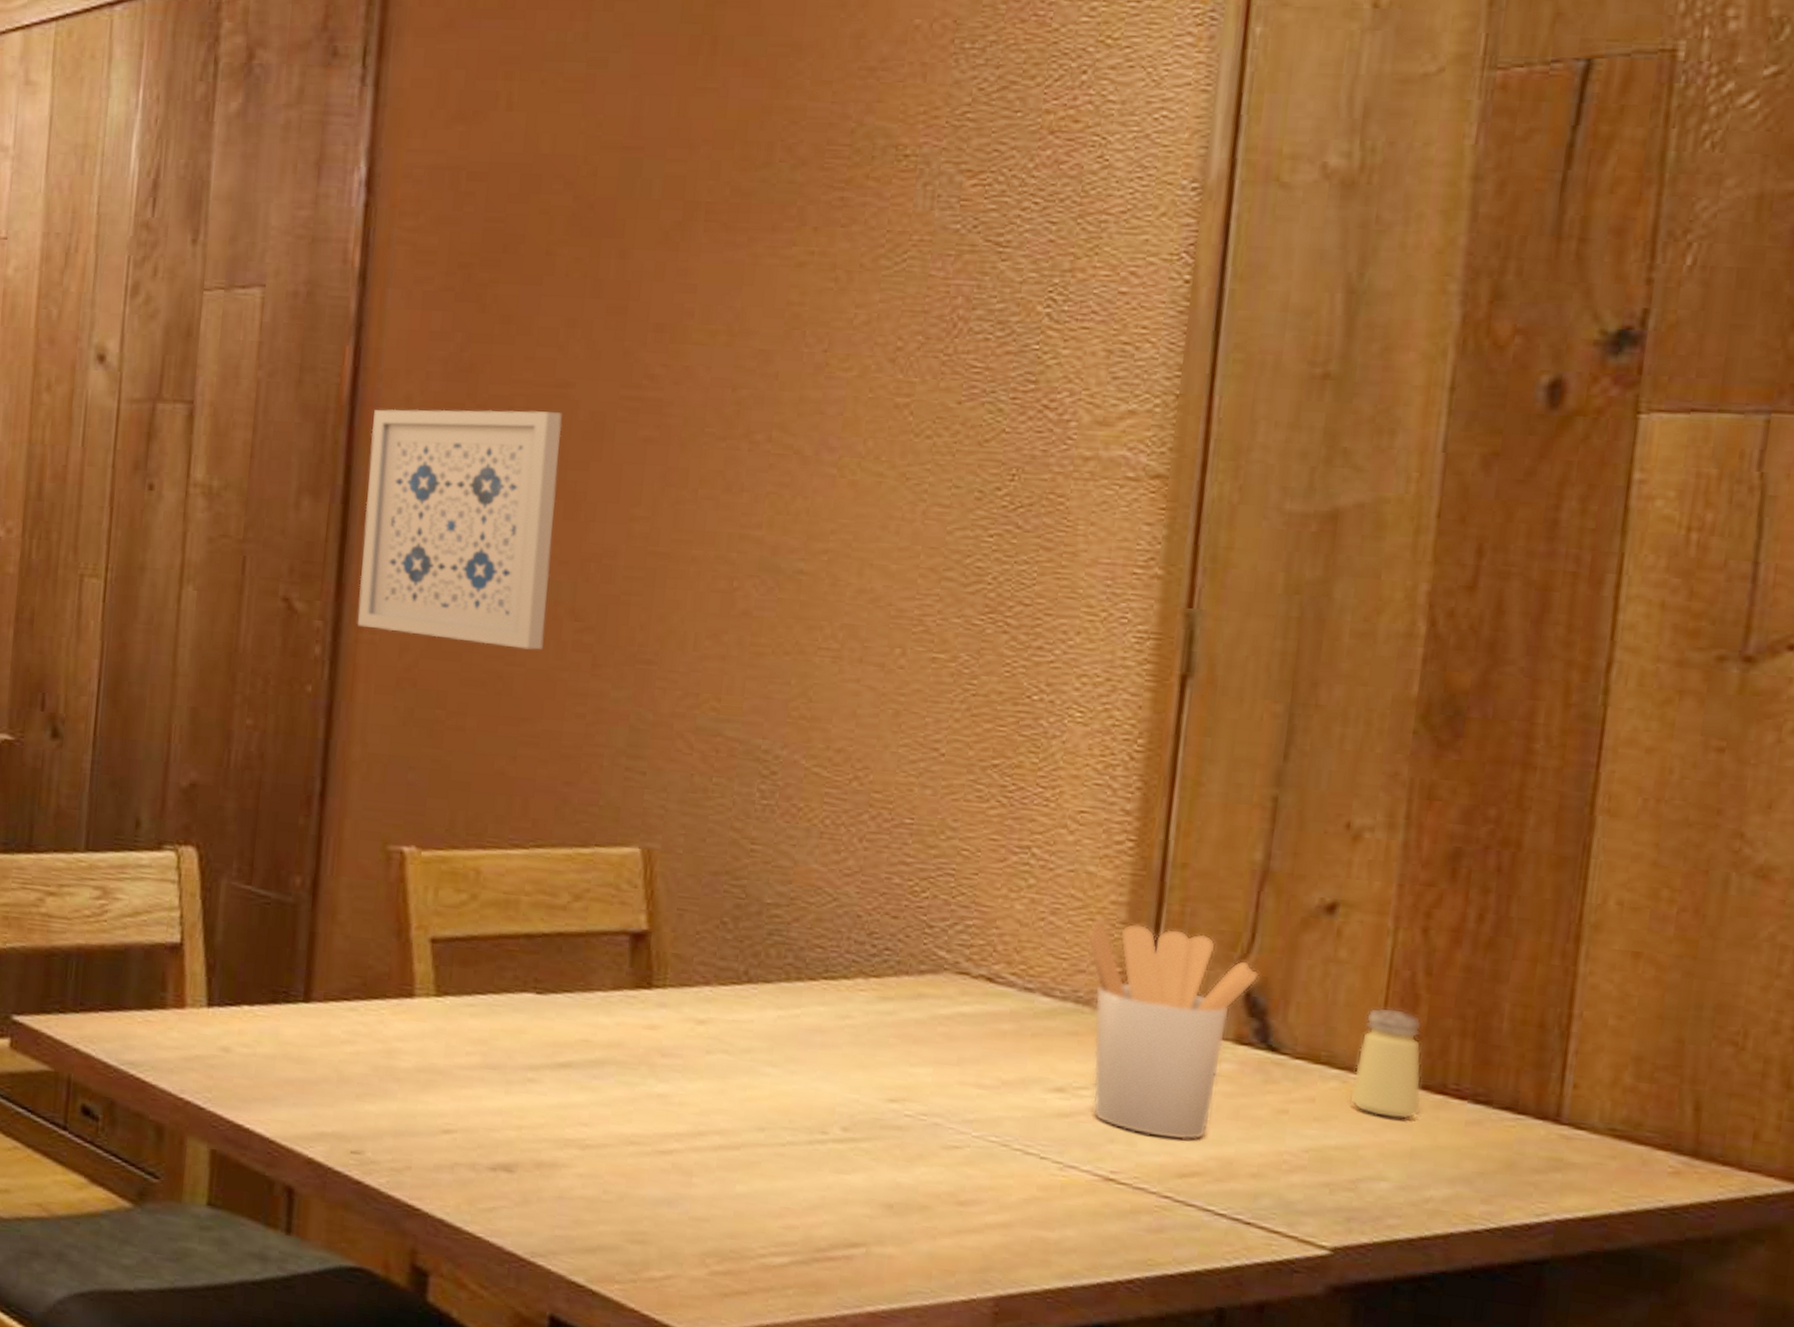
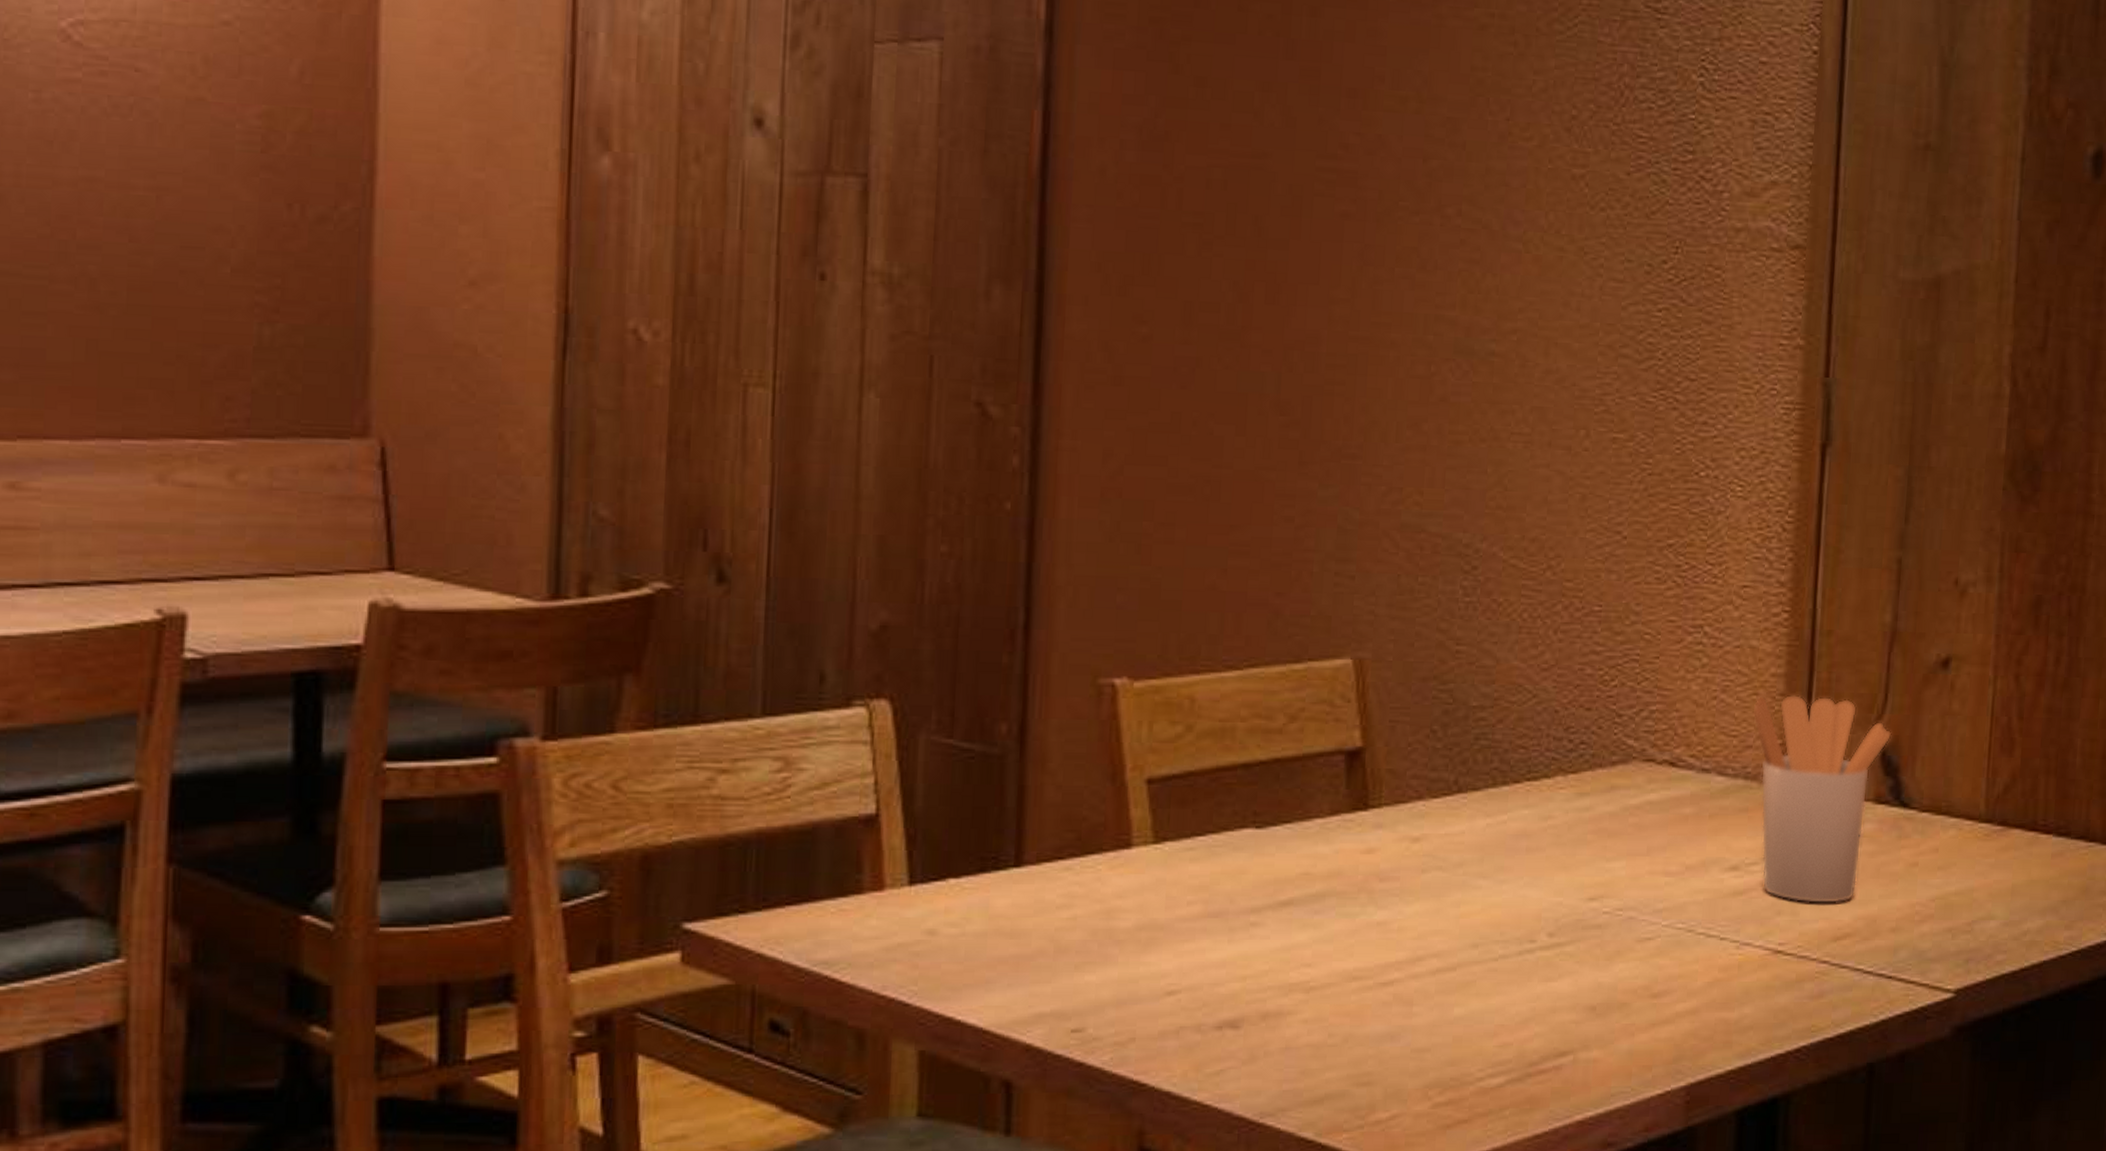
wall art: present [357,409,563,650] -> none [1057,182,1261,449]
saltshaker: present [1349,1007,1422,1120] -> none [1964,753,2019,859]

